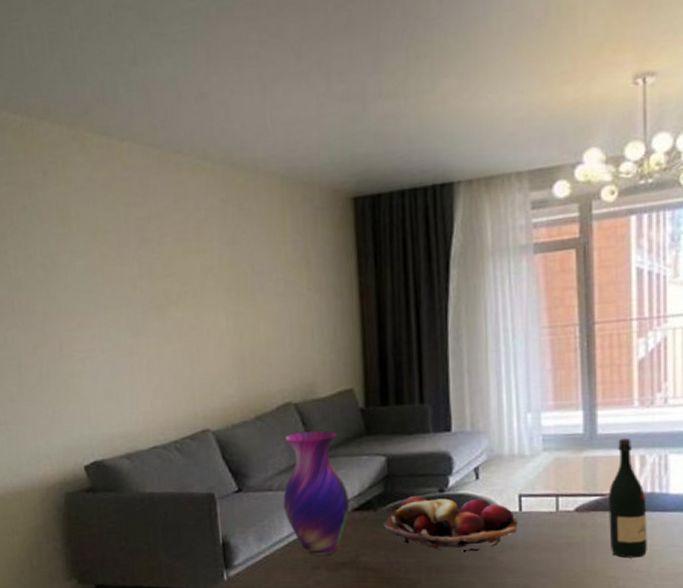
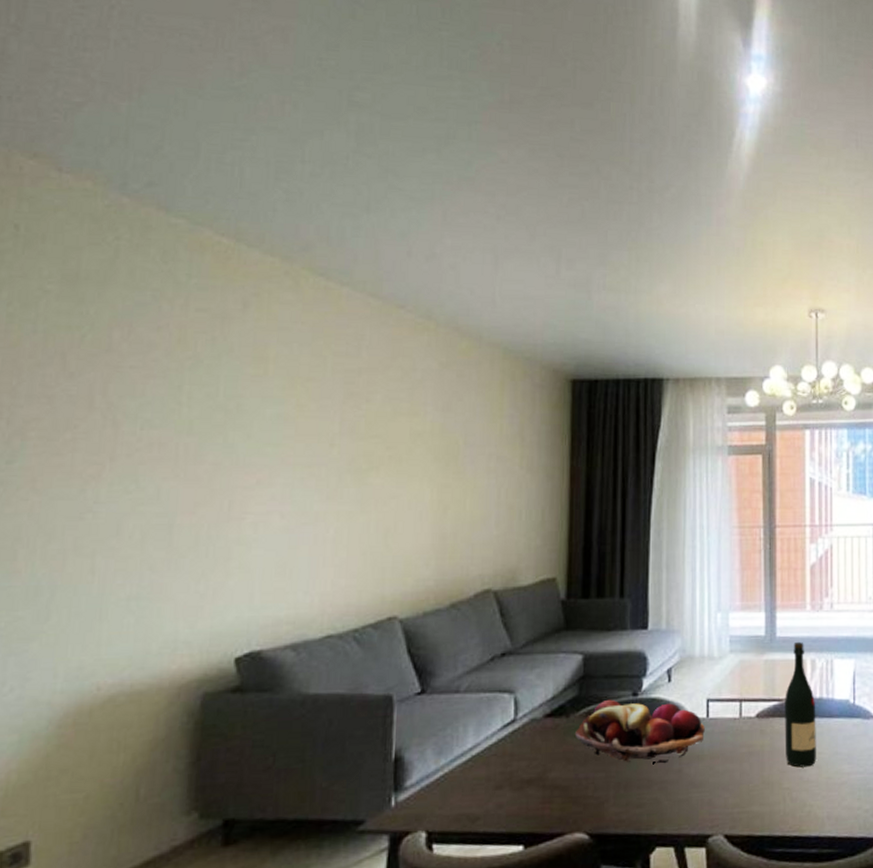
vase: present [283,430,350,555] -> none [470,622,542,772]

